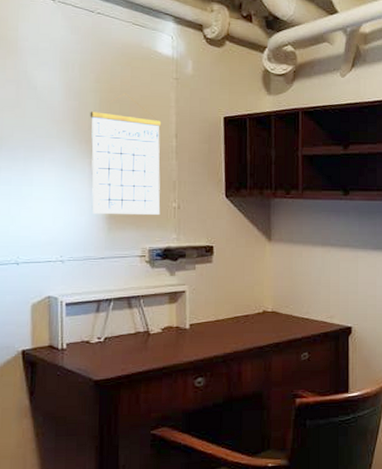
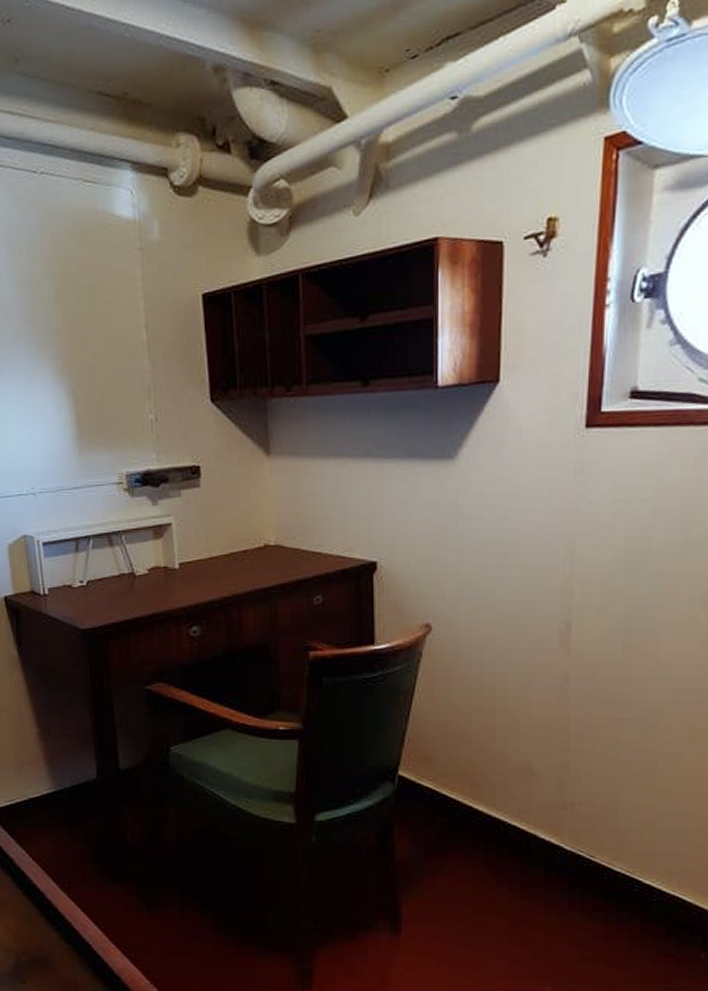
calendar: present [90,93,162,215] -> none [45,277,136,434]

